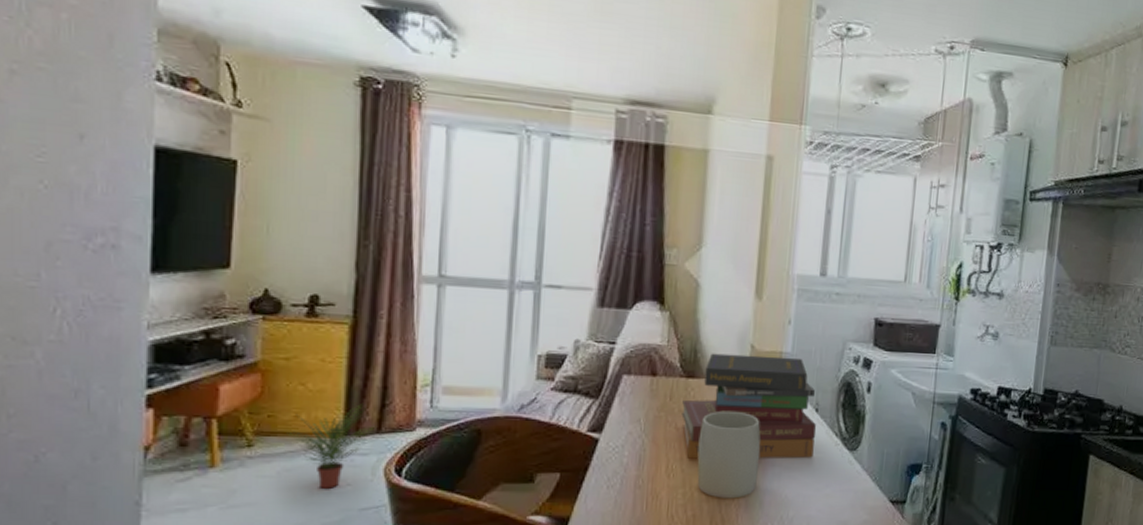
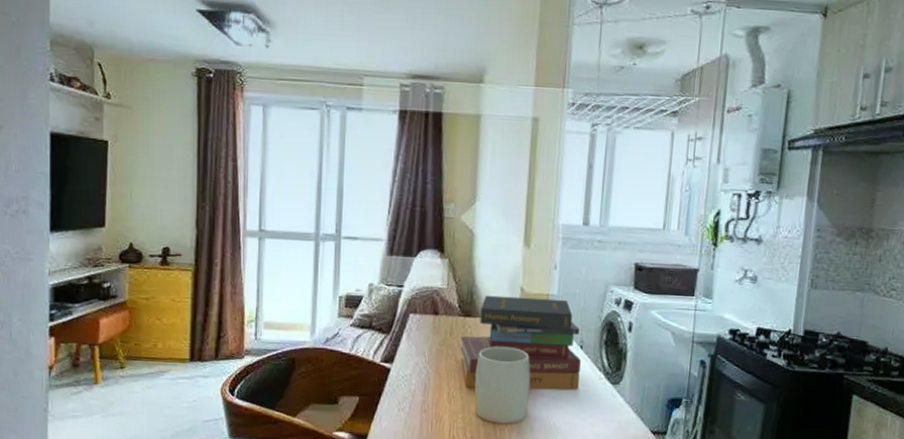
potted plant: present [288,404,376,489] -> none [149,336,214,404]

